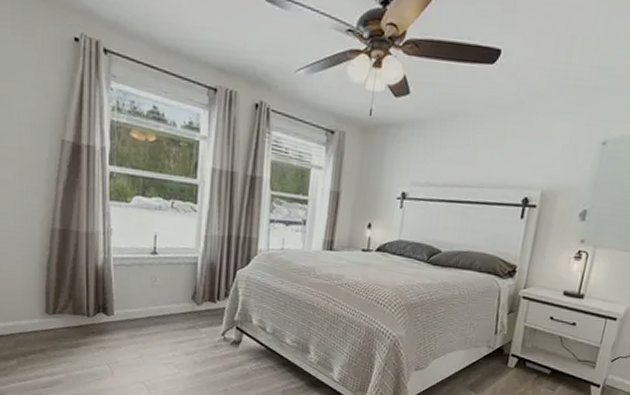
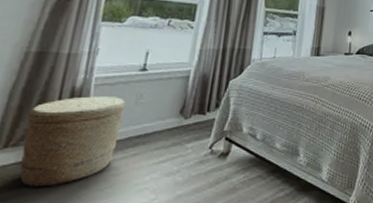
basket: none [65,275,142,350] -> present [19,96,125,188]

